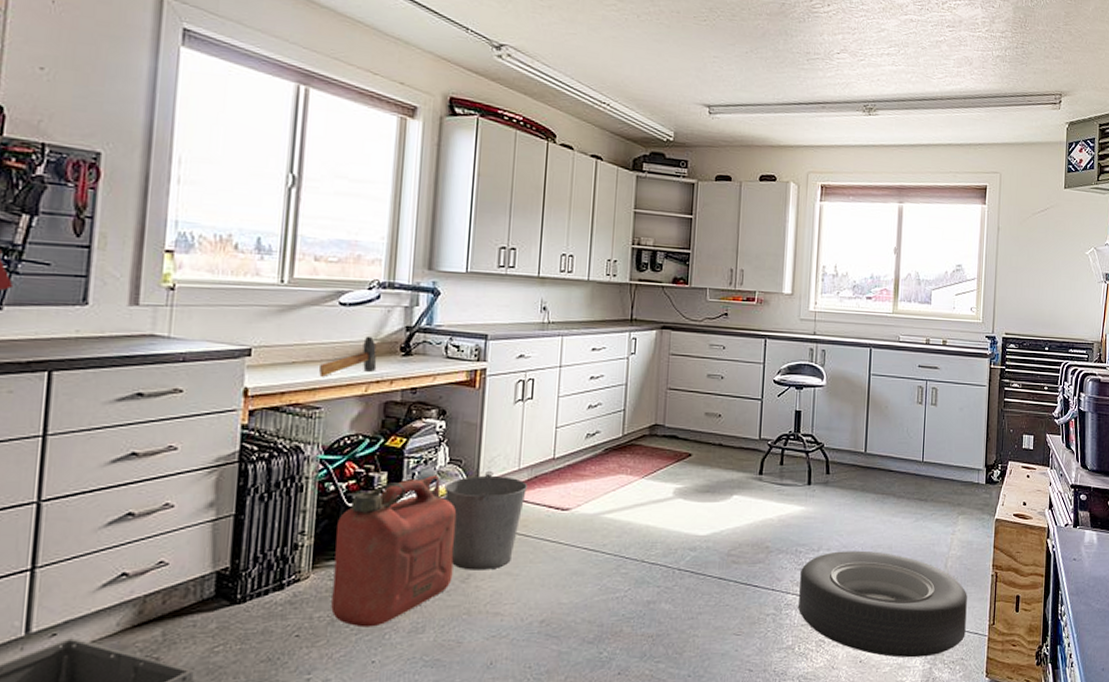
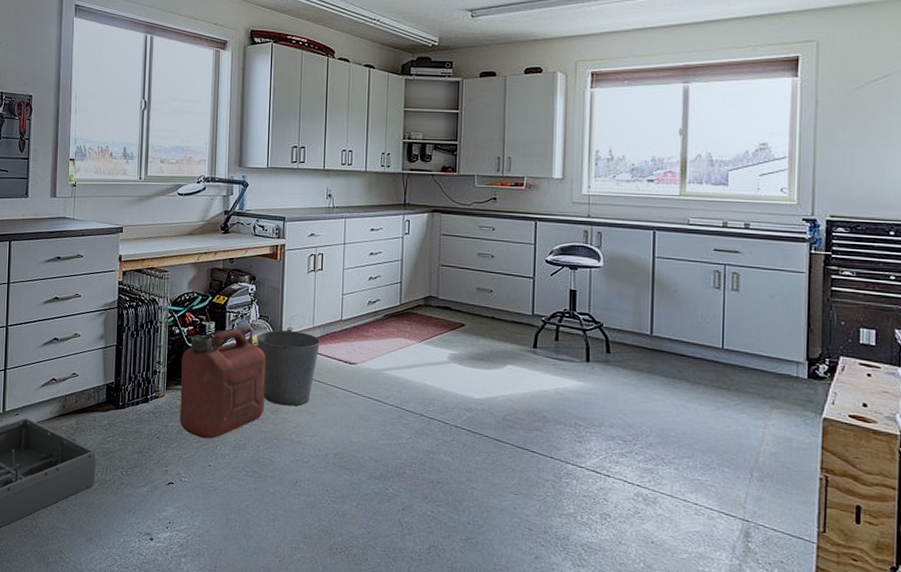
hammer: present [319,335,377,377] -> none [166,218,205,248]
car tire: present [798,550,967,658] -> none [580,429,787,552]

